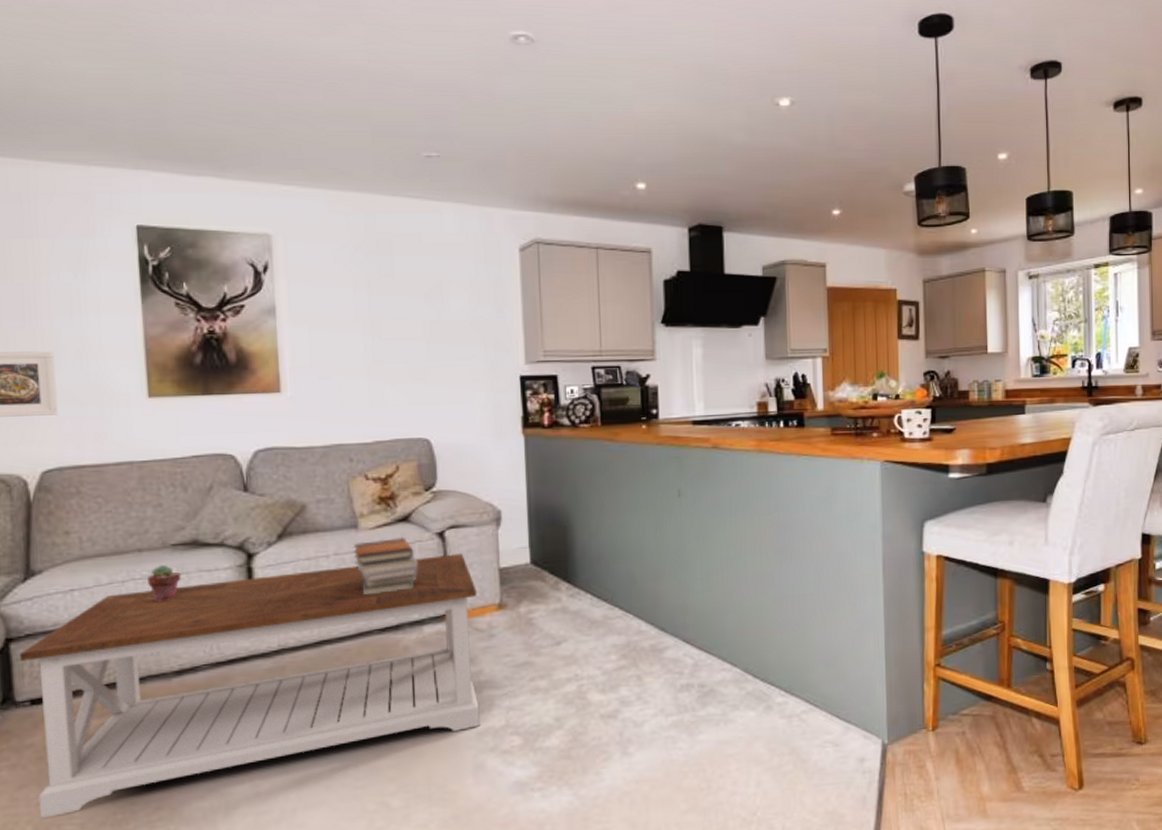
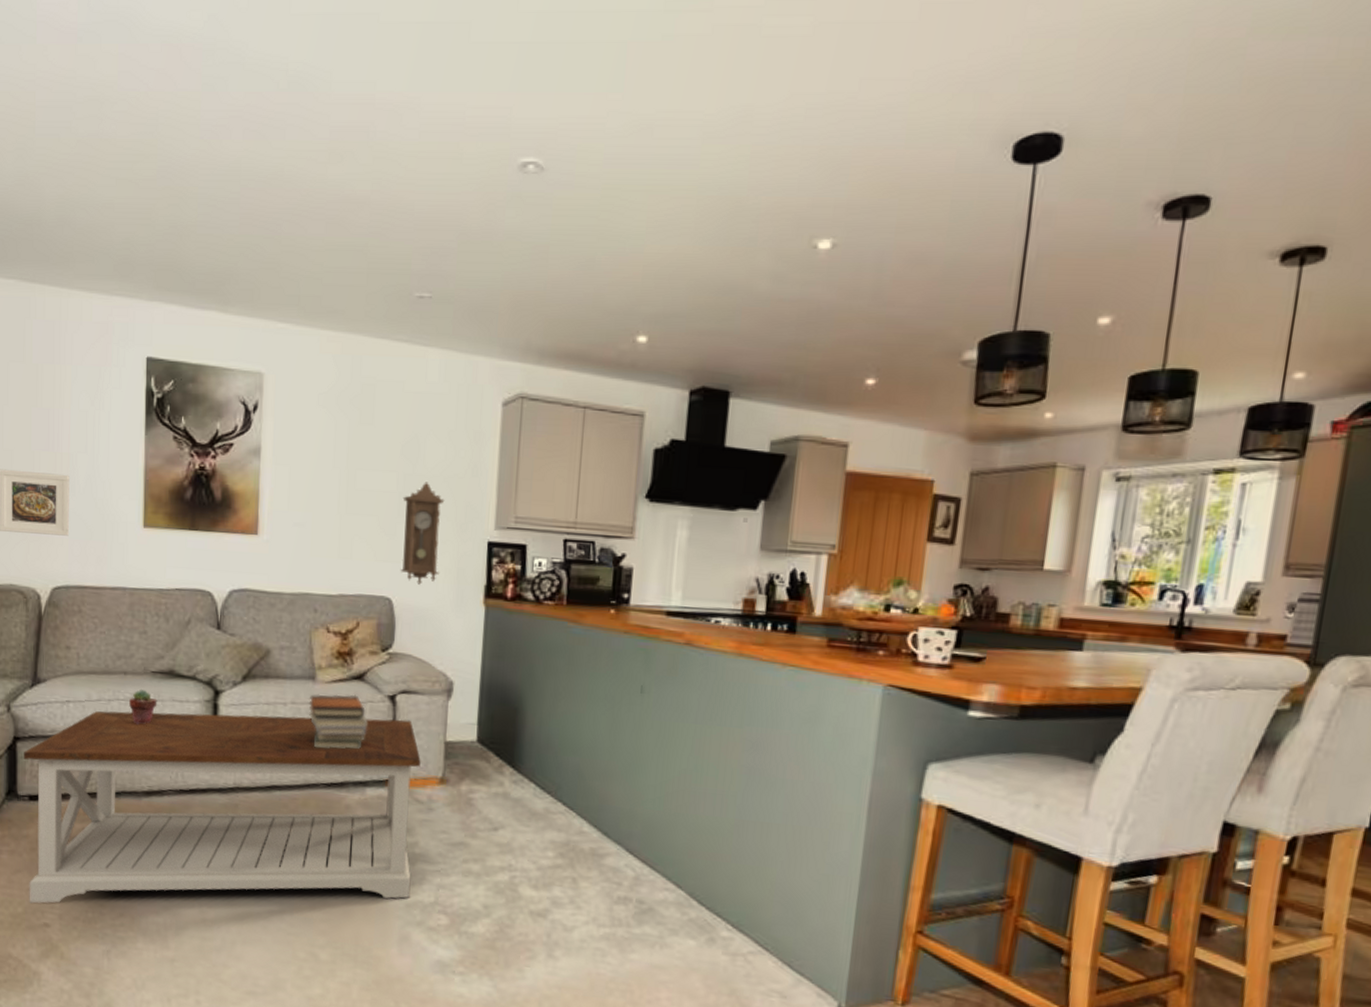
pendulum clock: none [431,326,475,423] -> present [400,482,445,585]

